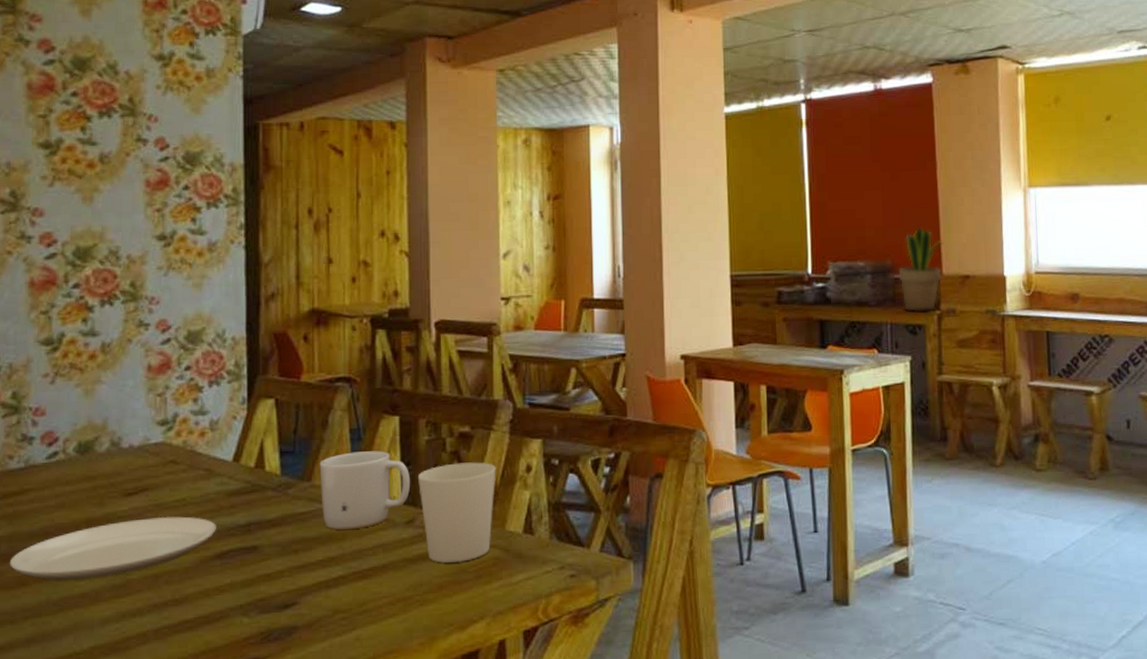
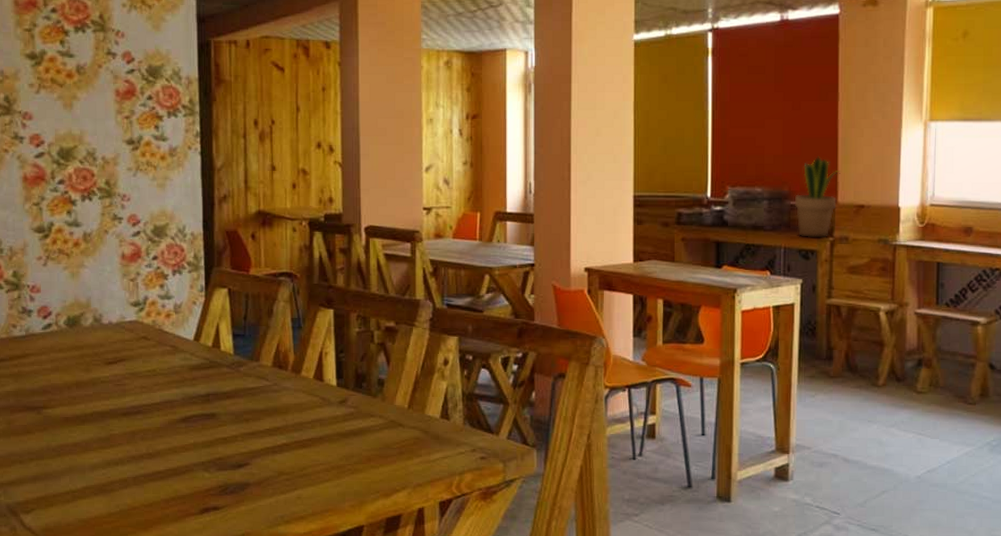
plate: present [10,516,216,582] -> none [17,384,181,432]
mug: present [319,450,411,530] -> none [266,338,344,406]
dixie cup: present [418,462,496,563] -> none [350,353,417,440]

